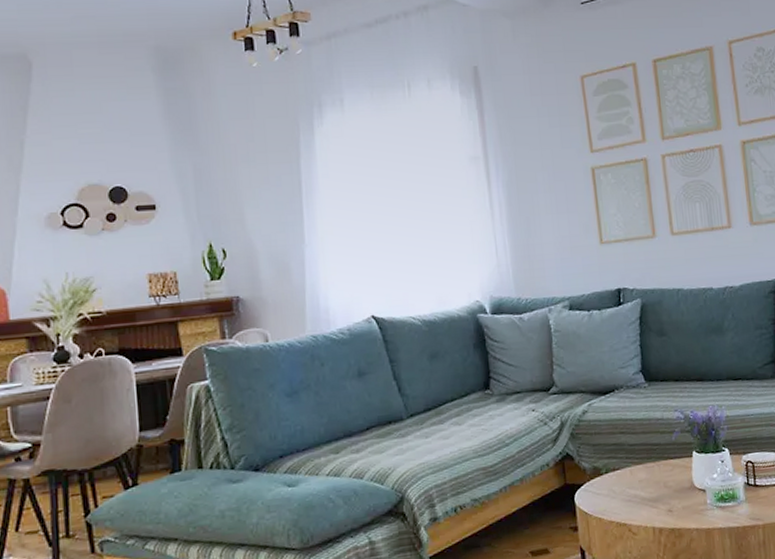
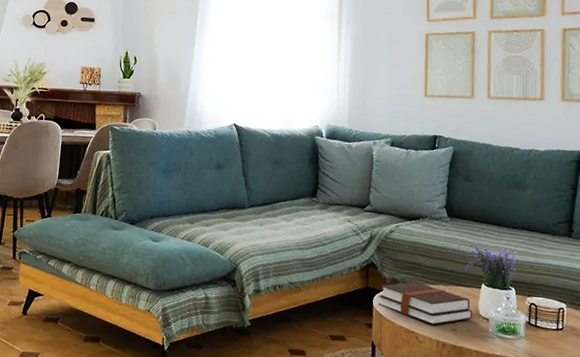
hardback book: none [579,464,687,511] -> present [377,281,473,325]

